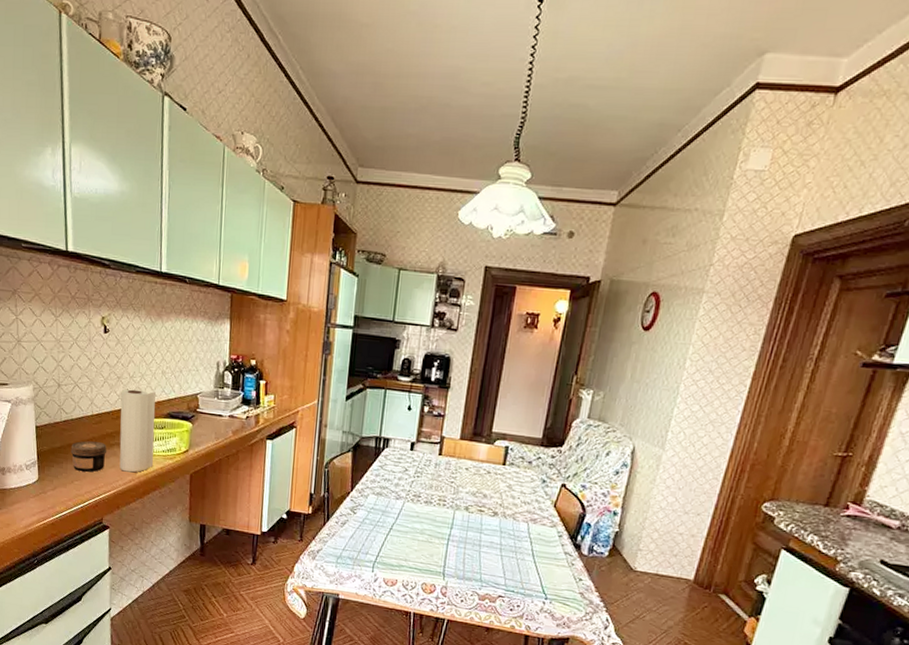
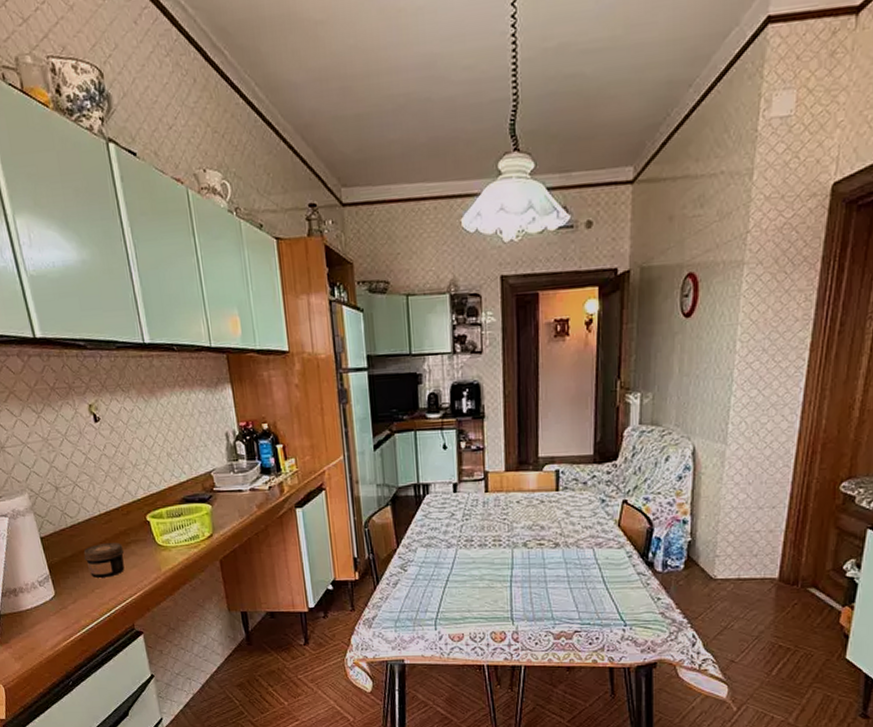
paper towel roll: present [119,389,156,473] -> none [126,477,178,570]

